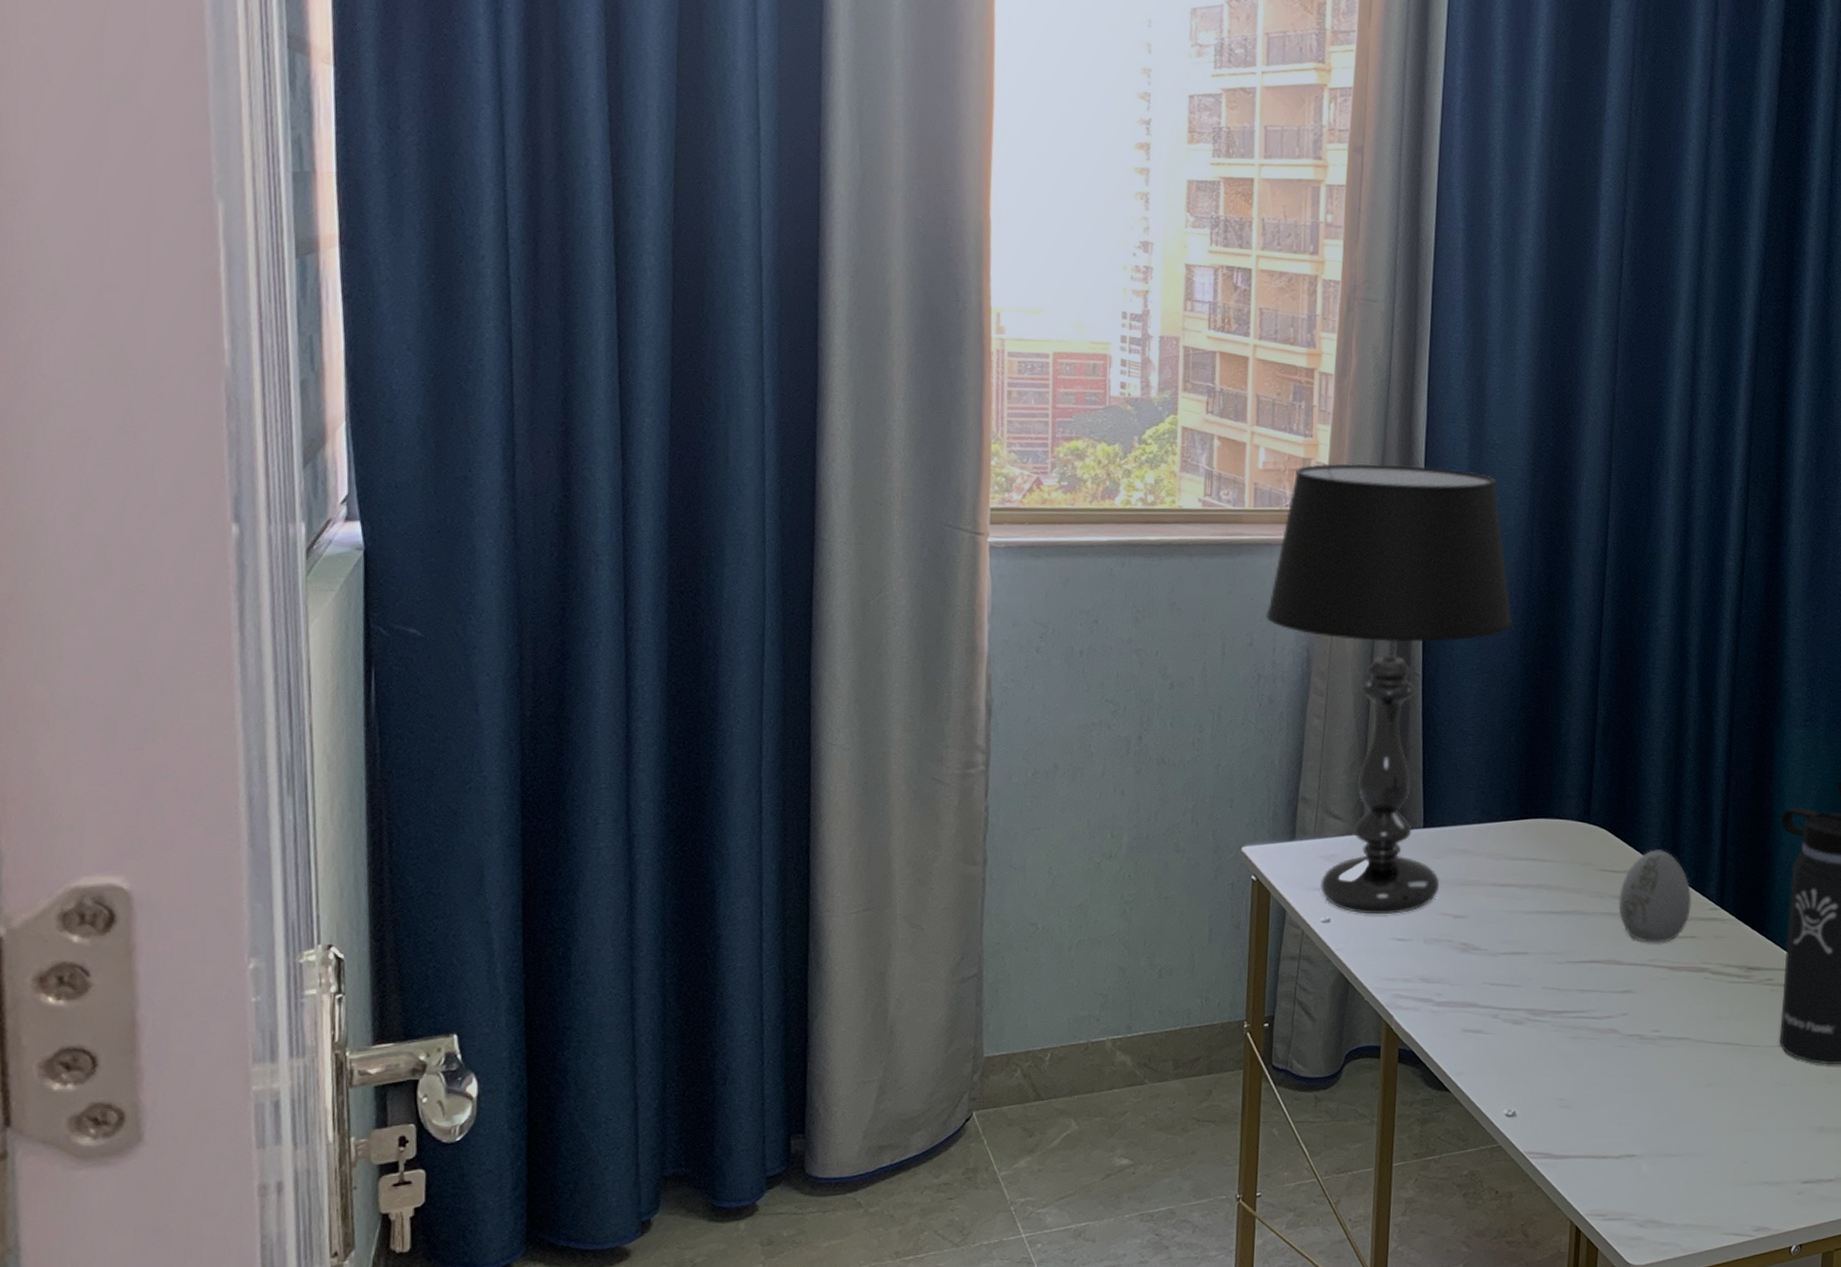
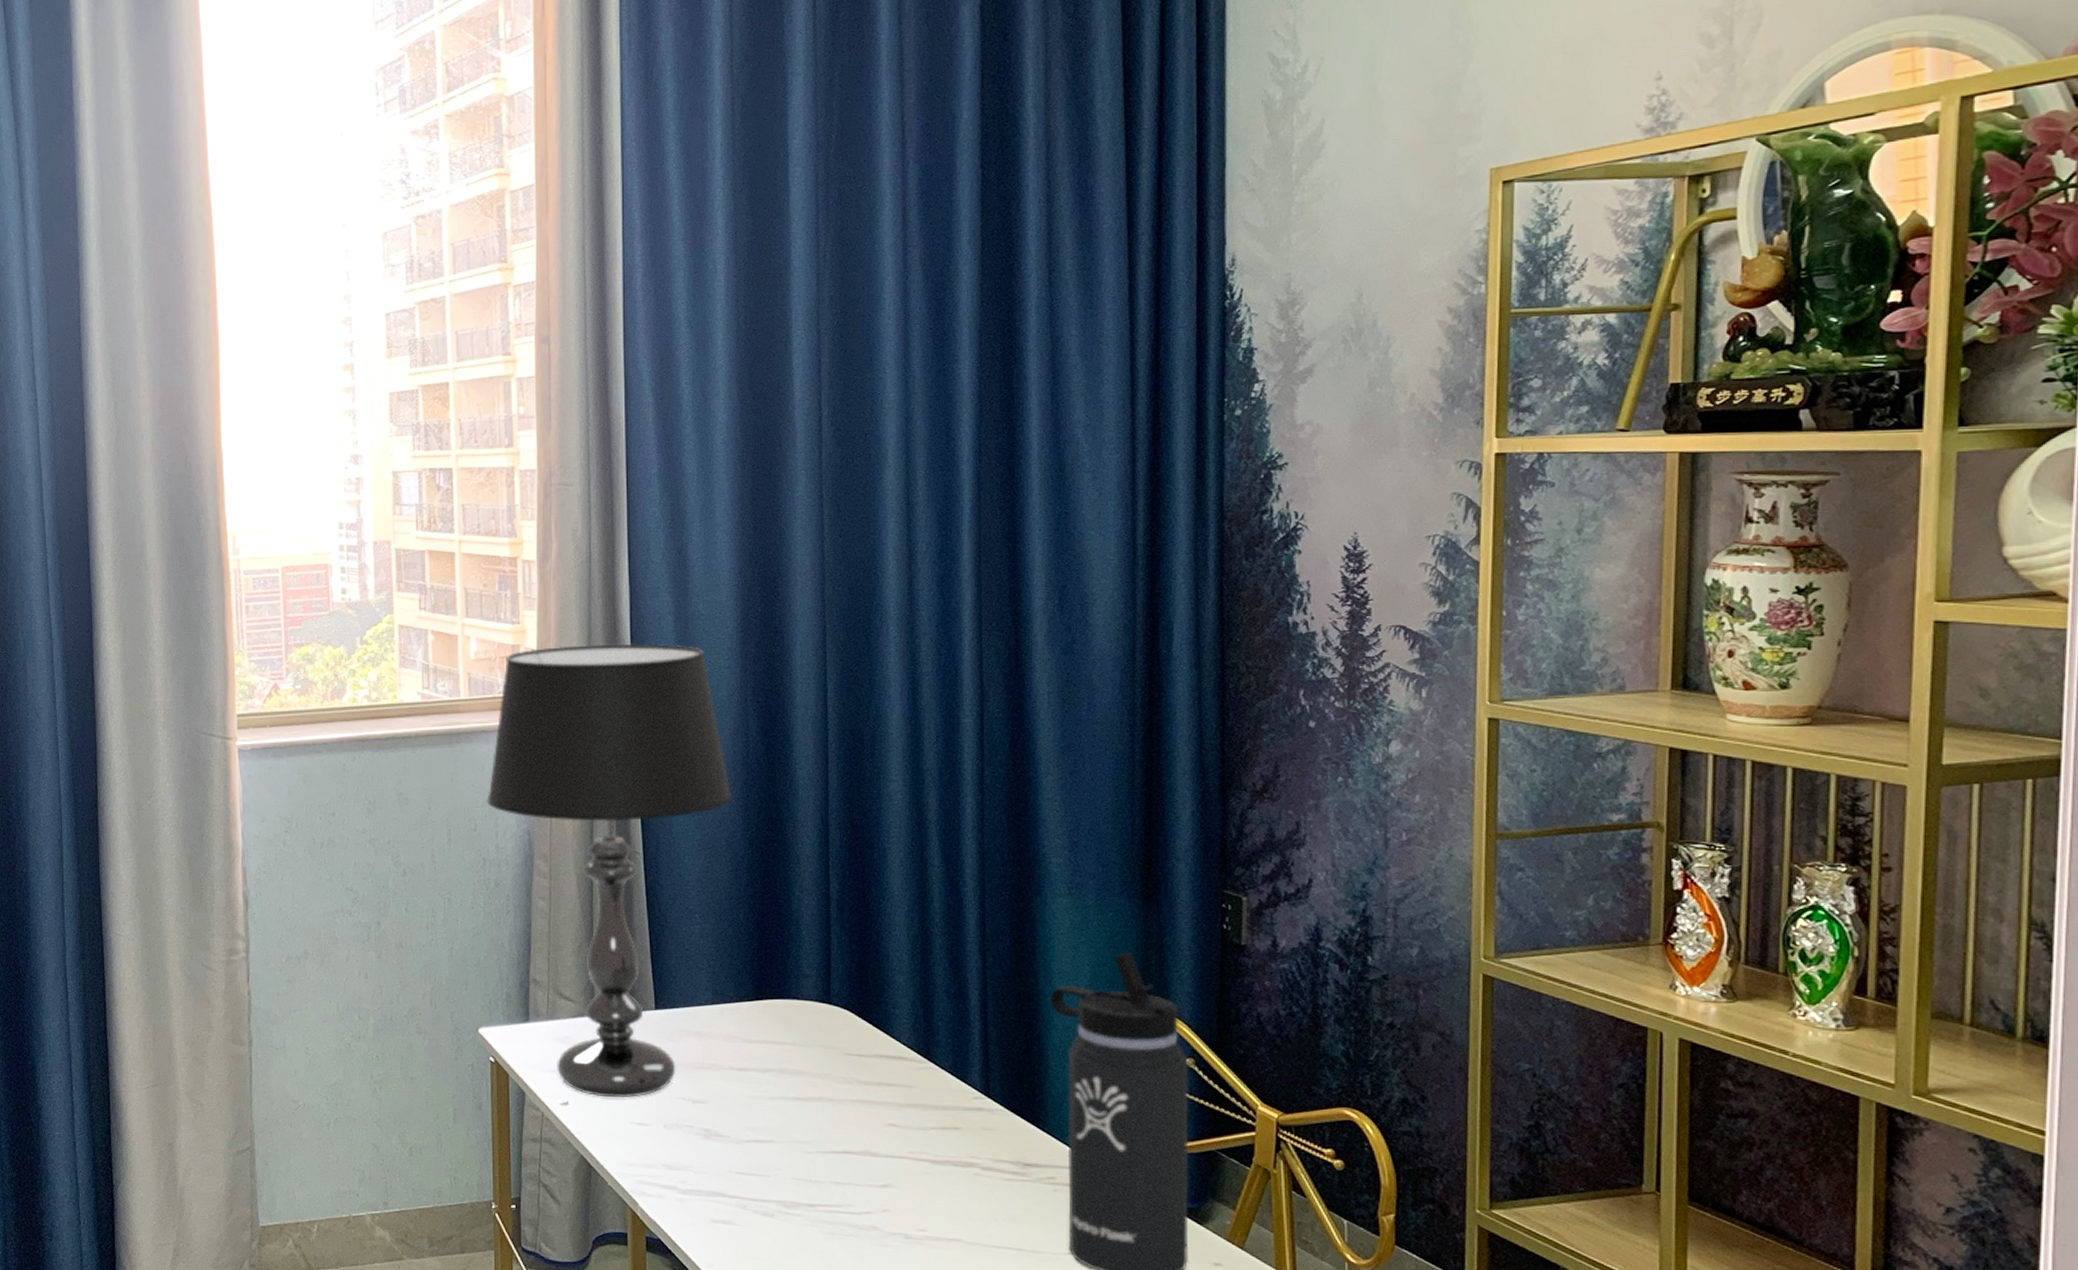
decorative egg: present [1618,850,1692,943] -> none [869,1032,952,1134]

